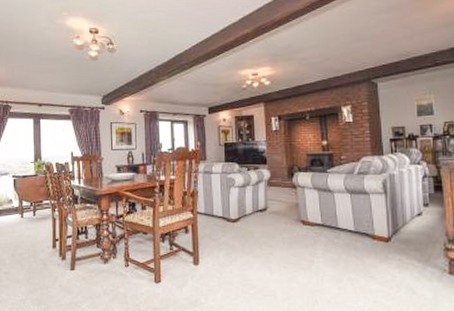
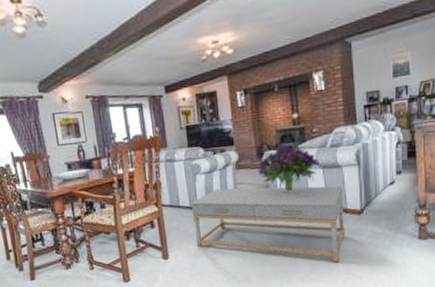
coffee table: none [224,202,373,289] -> present [191,186,346,263]
bouquet: none [288,168,347,213] -> present [257,144,320,193]

